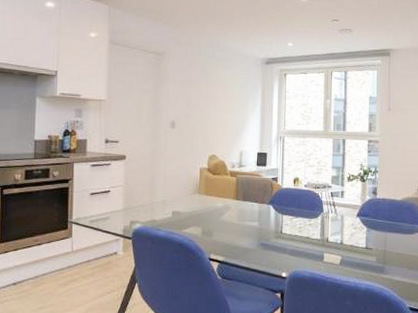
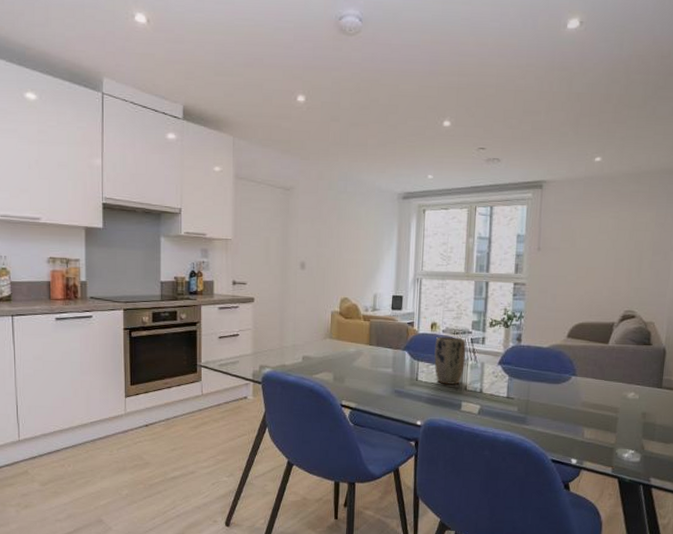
plant pot: none [297,191,327,237] -> present [434,336,466,385]

